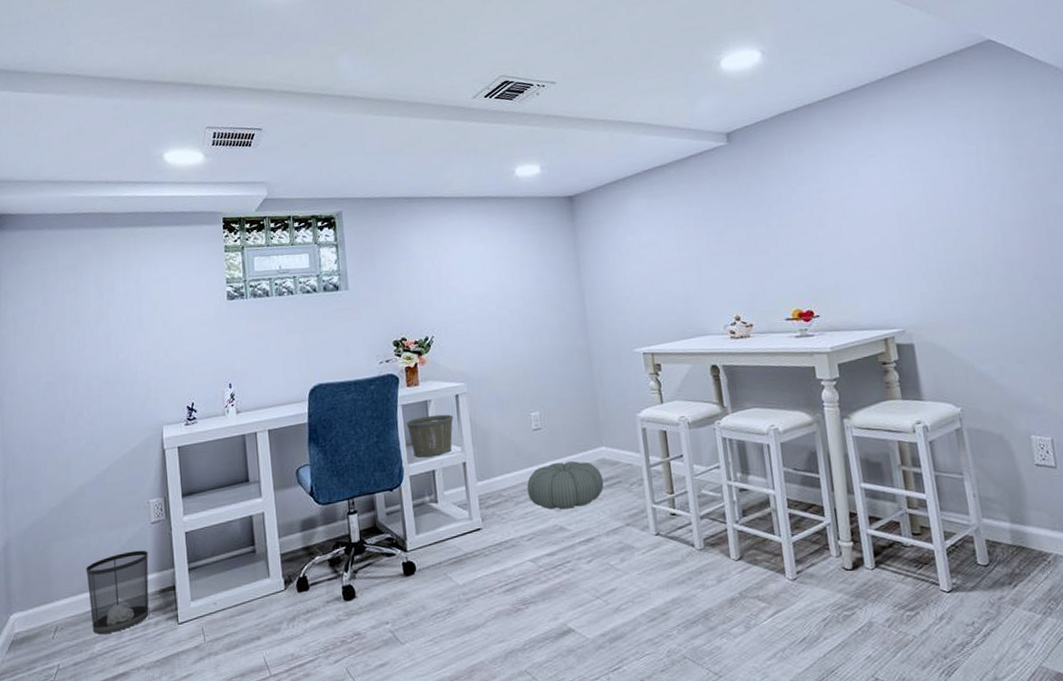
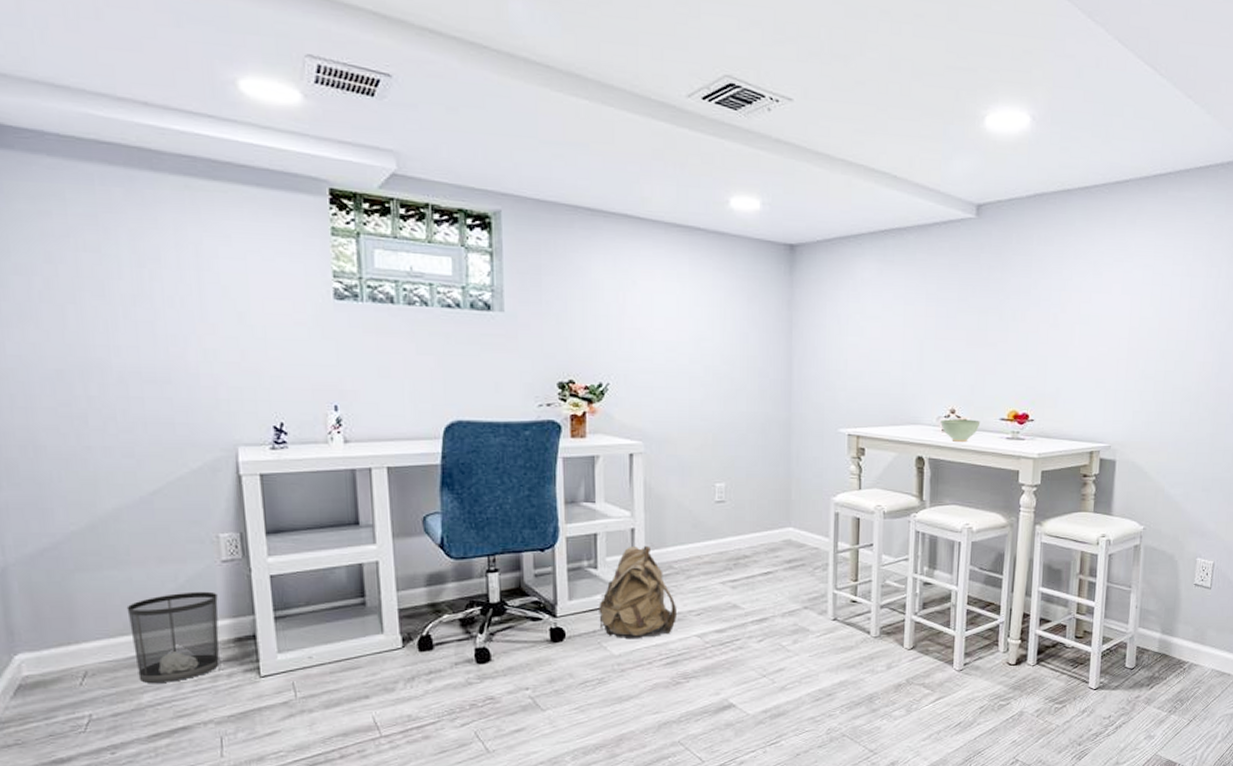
basket: present [406,414,454,458] -> none [566,473,625,519]
backpack: none [442,477,511,569] -> present [599,545,676,640]
pouf: present [527,460,604,510] -> none [702,538,786,587]
bowl: none [728,323,767,347] -> present [940,419,981,442]

